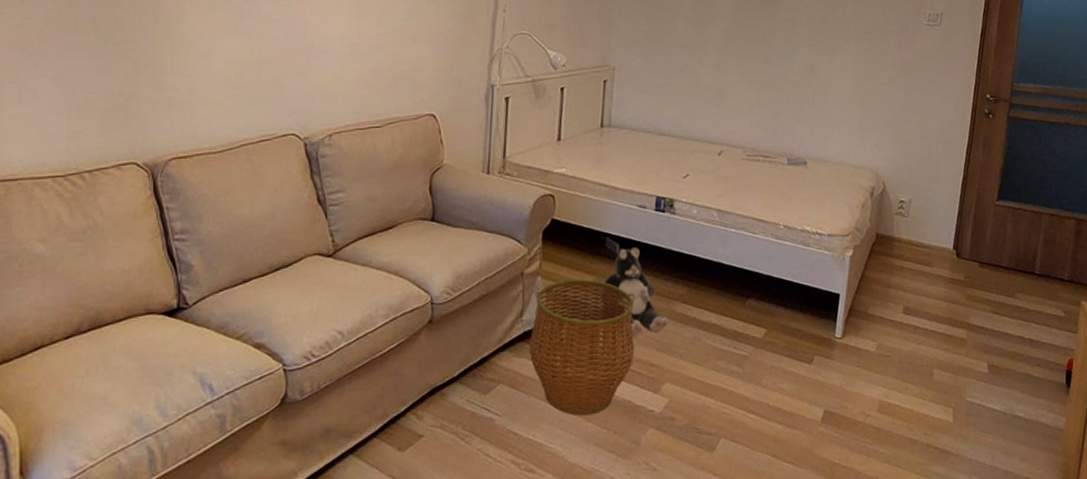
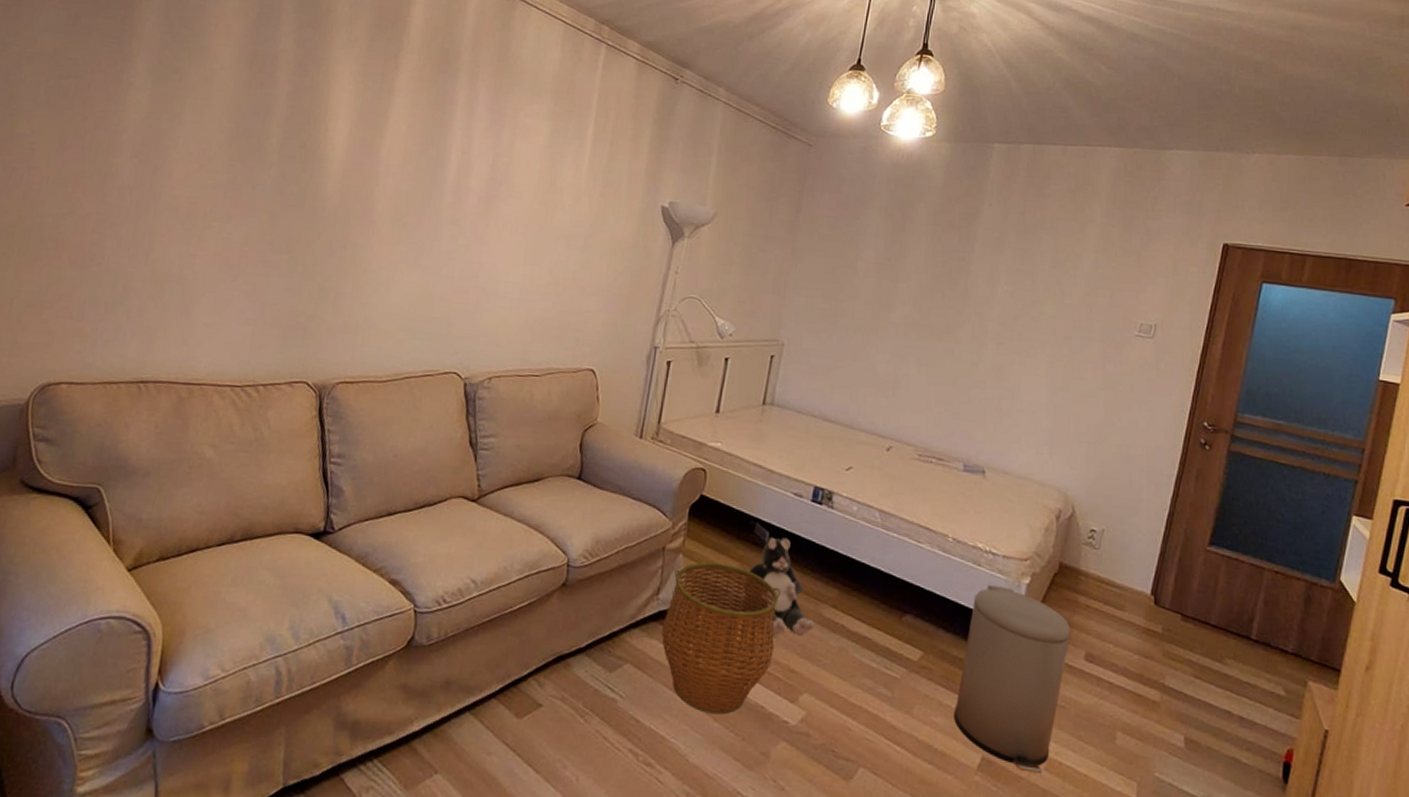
pedal bin: none [797,261,891,417] -> present [954,584,1072,773]

